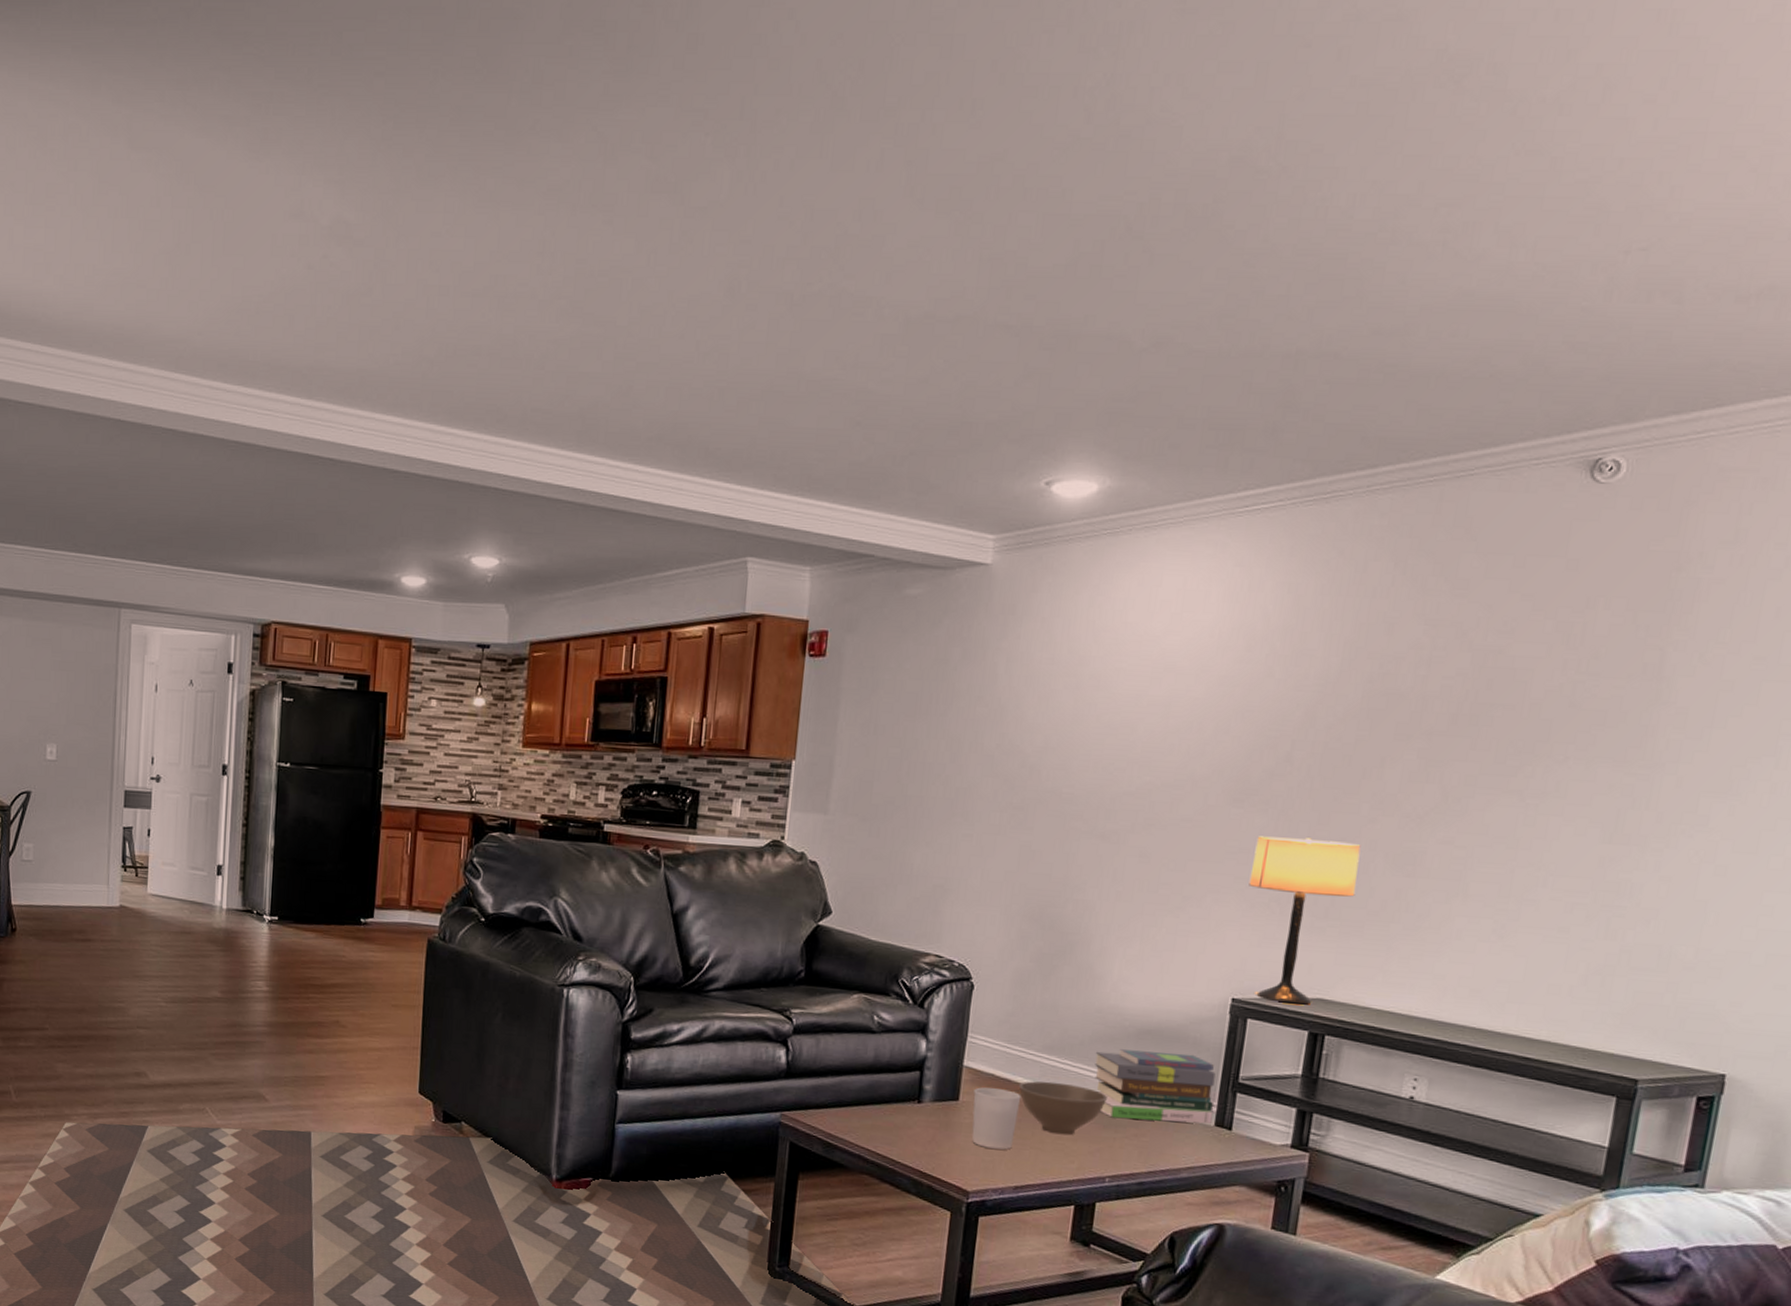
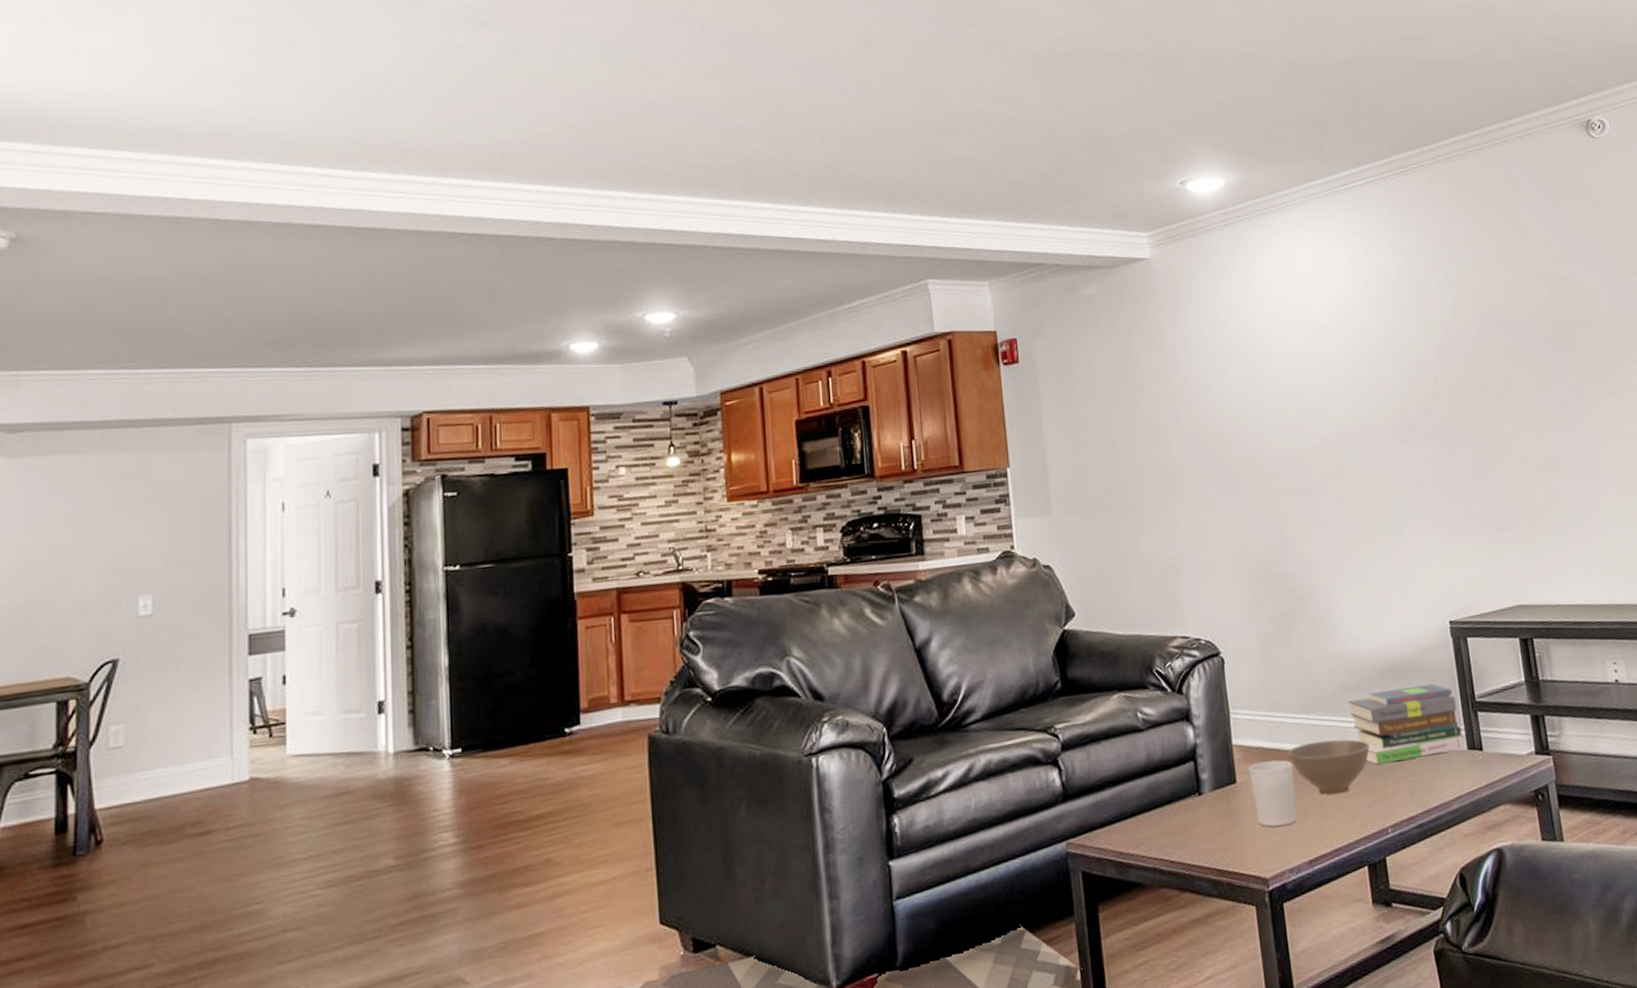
table lamp: present [1248,836,1361,1005] -> none [1430,458,1521,617]

